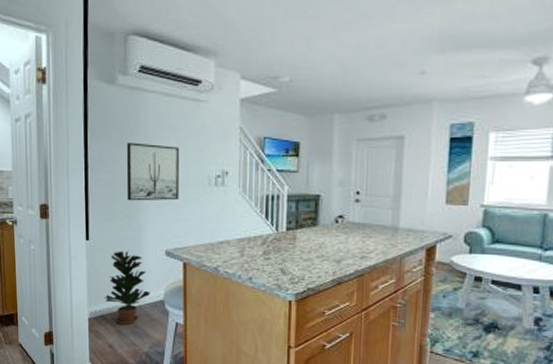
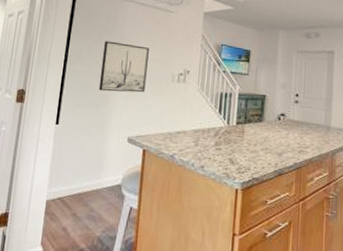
potted plant: present [104,251,150,325] -> none [64,136,109,208]

